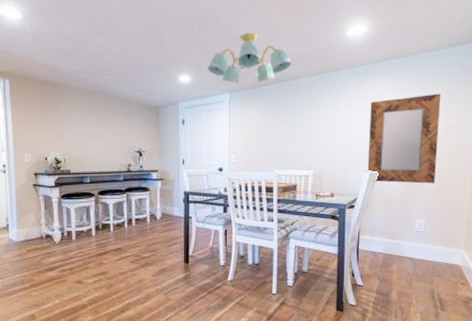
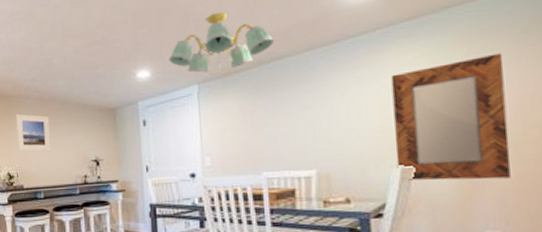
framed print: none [64,103,98,140] -> present [16,113,51,152]

